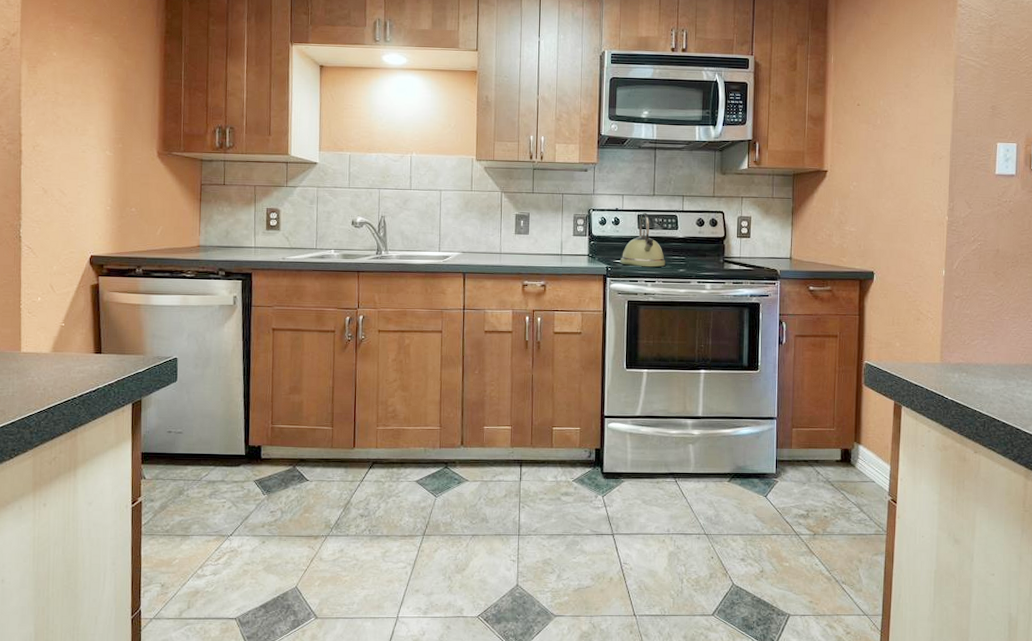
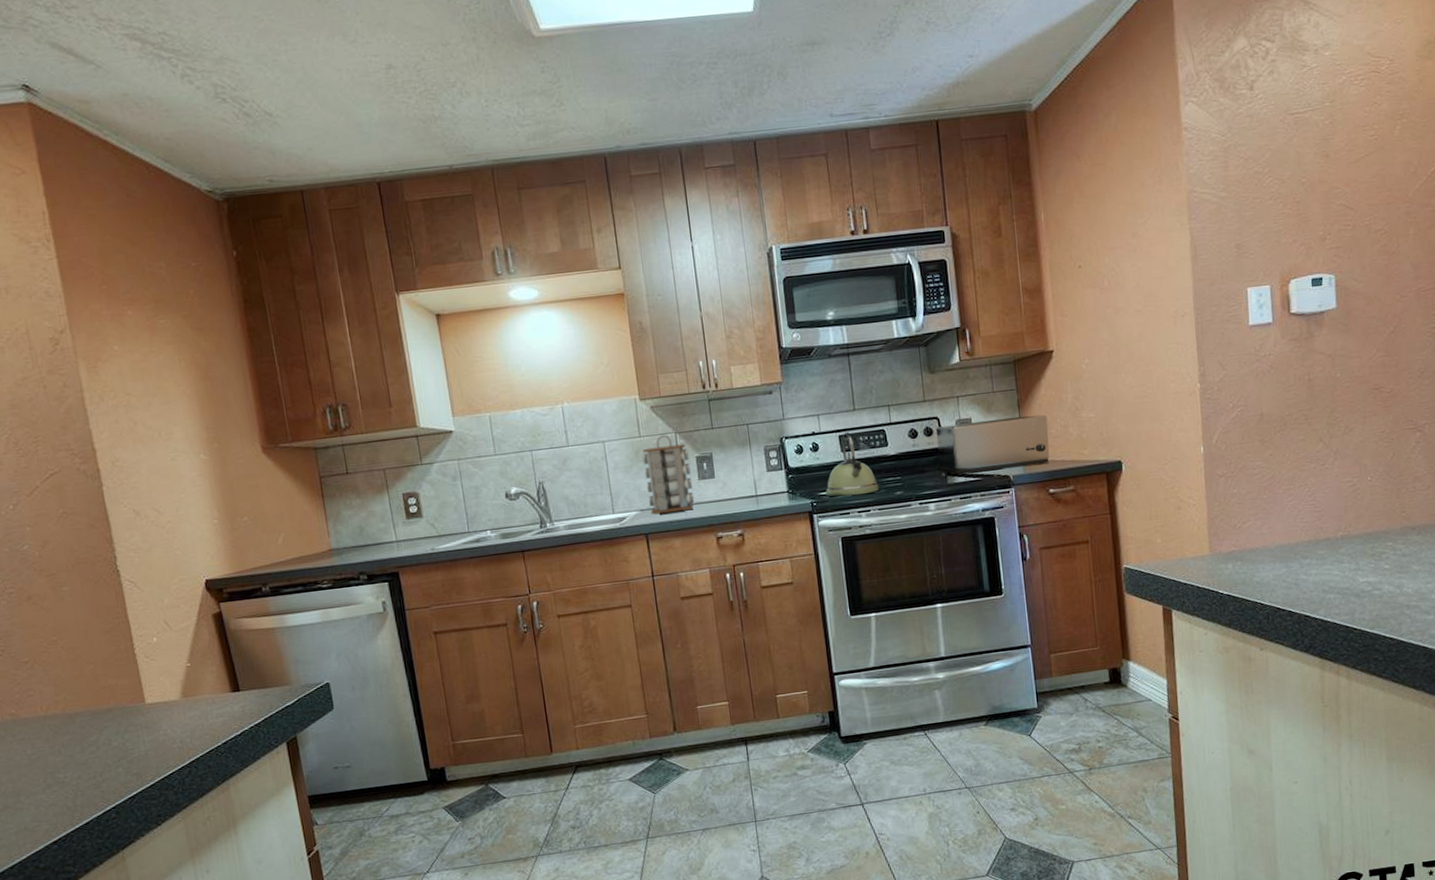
spice rack: none [470,192,510,258] -> present [642,434,695,515]
toaster: none [719,219,816,265] -> present [935,414,1050,475]

